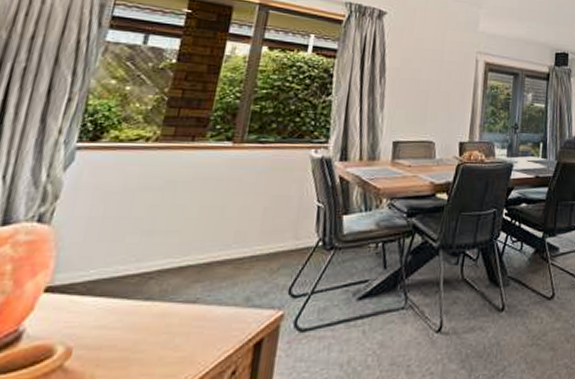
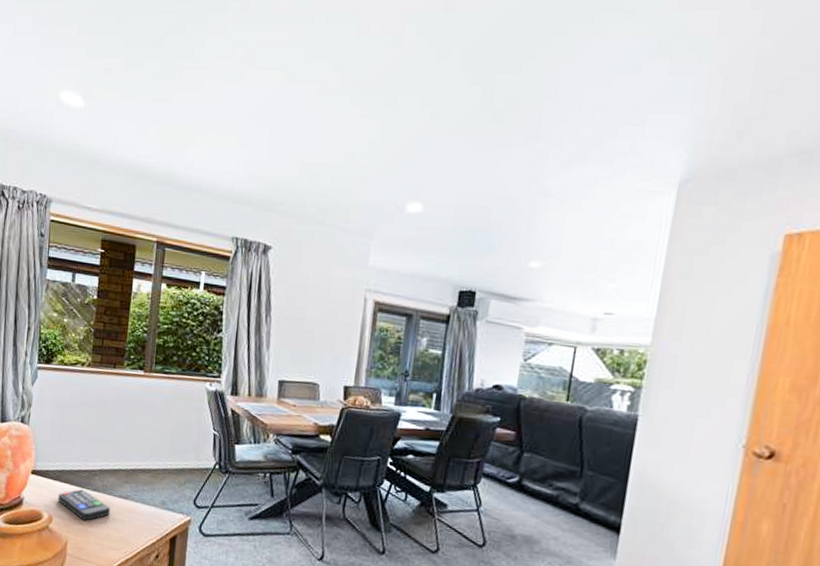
remote control: none [84,302,169,346] -> present [57,489,110,521]

